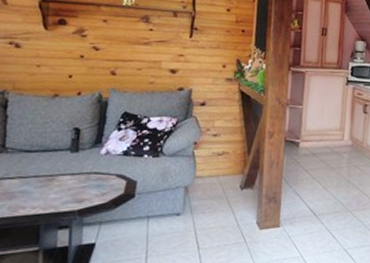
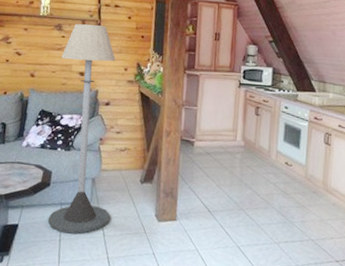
floor lamp: none [131,15,212,249] -> present [47,24,116,234]

